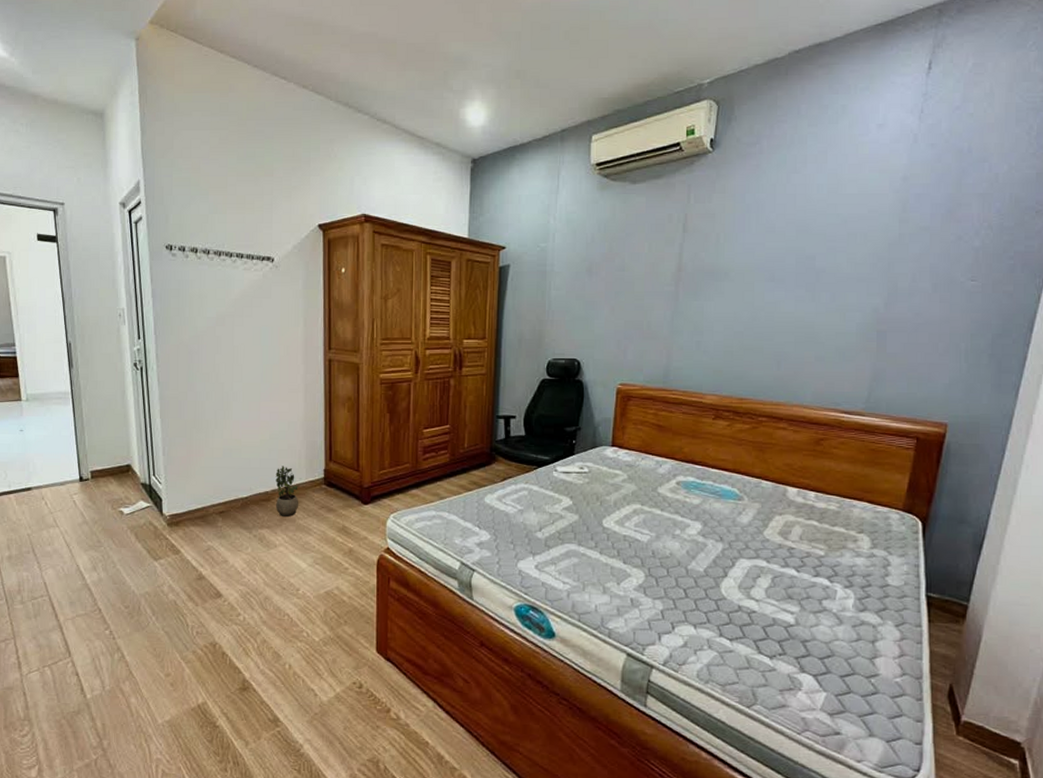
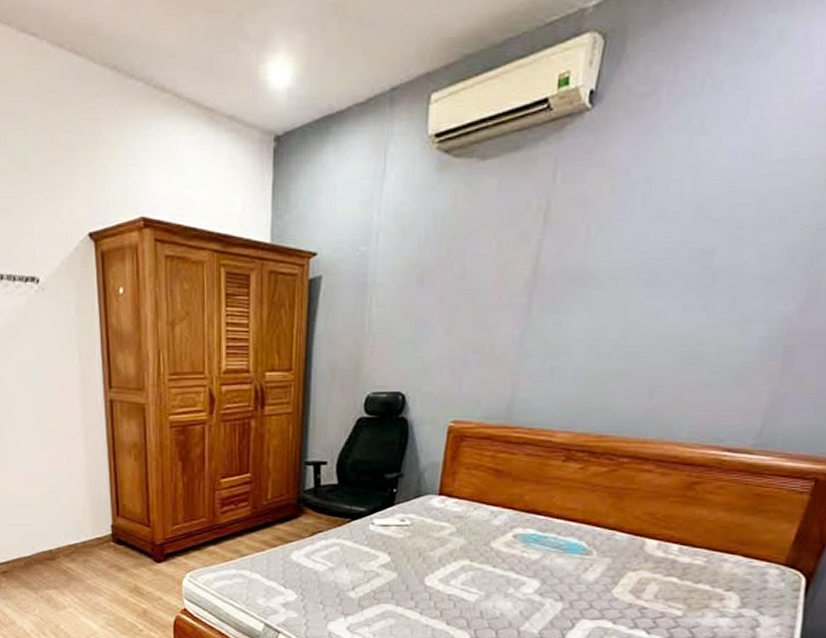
potted plant: present [275,466,299,518] -> none [59,522,87,577]

